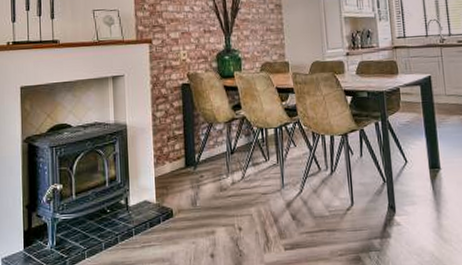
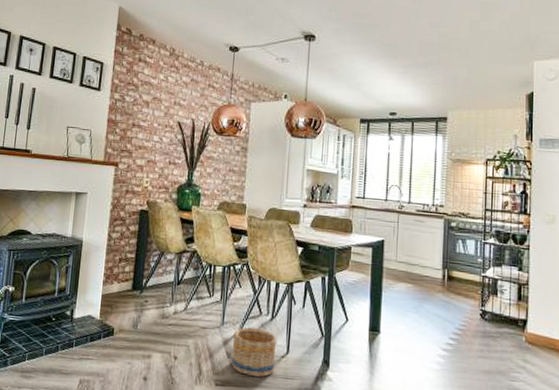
basket: none [295,184,342,235] -> present [232,327,277,377]

